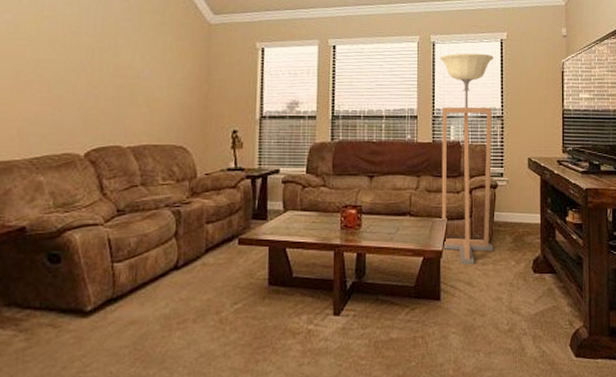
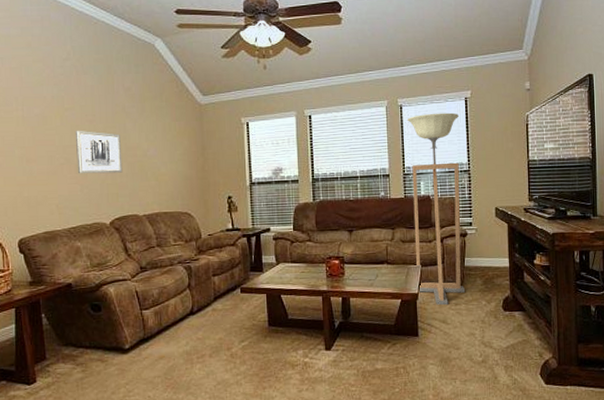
wall art: none [50,42,109,96] -> present [76,130,123,174]

